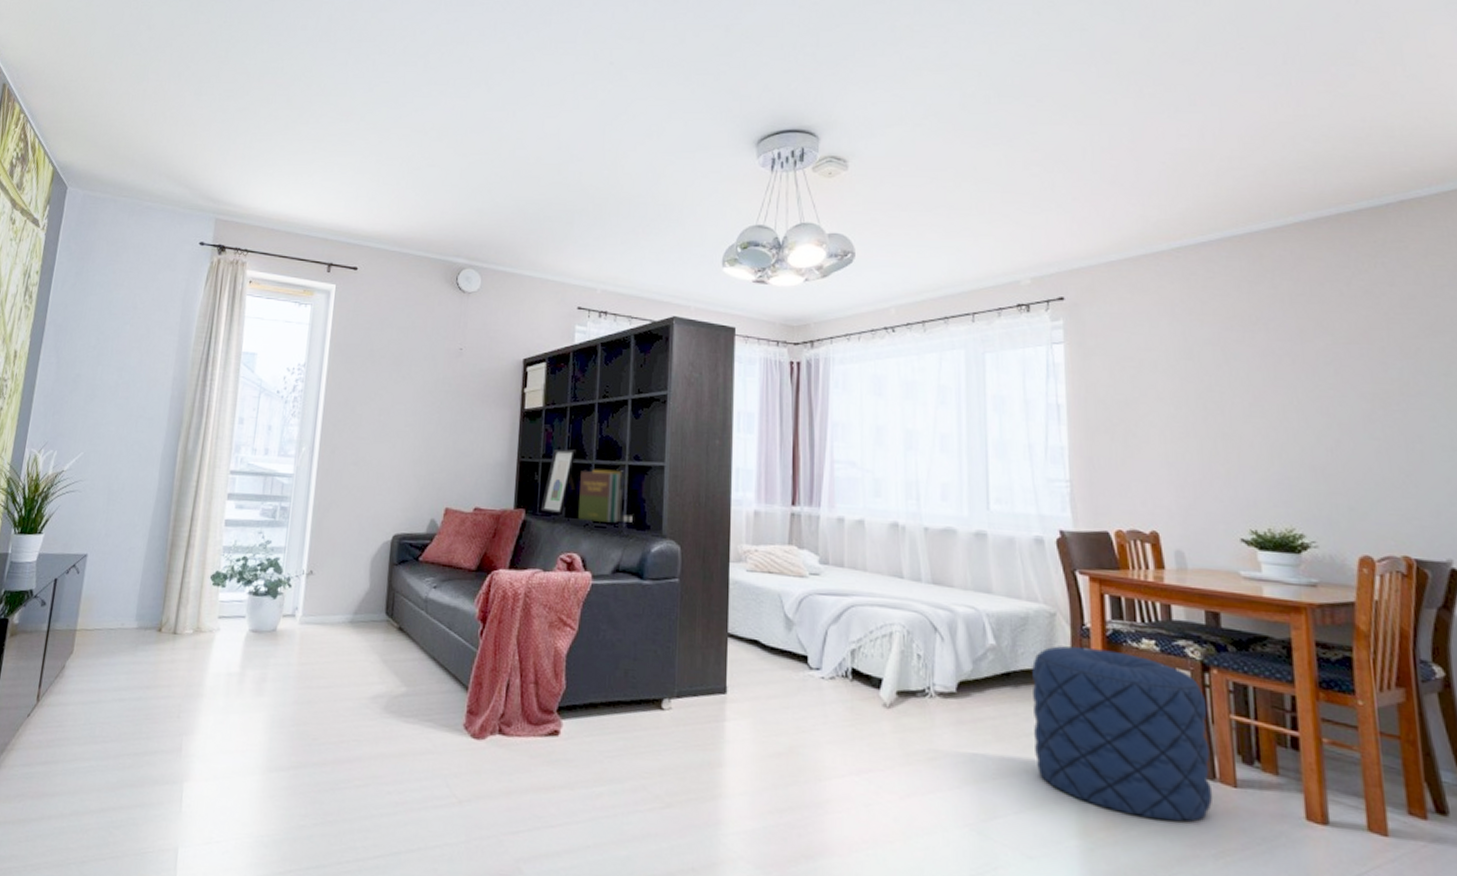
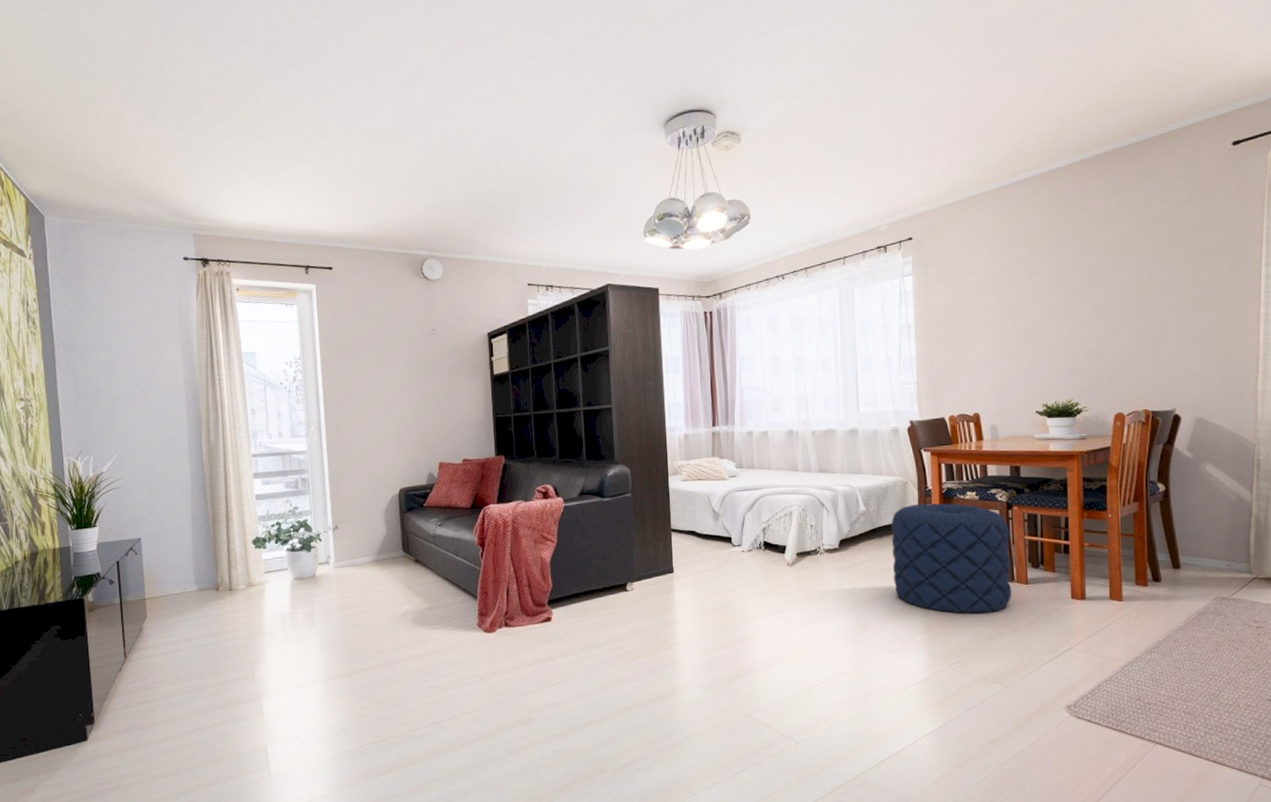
picture frame: present [540,449,576,514] -> none [516,403,543,456]
books: present [577,468,633,524] -> none [546,415,591,459]

